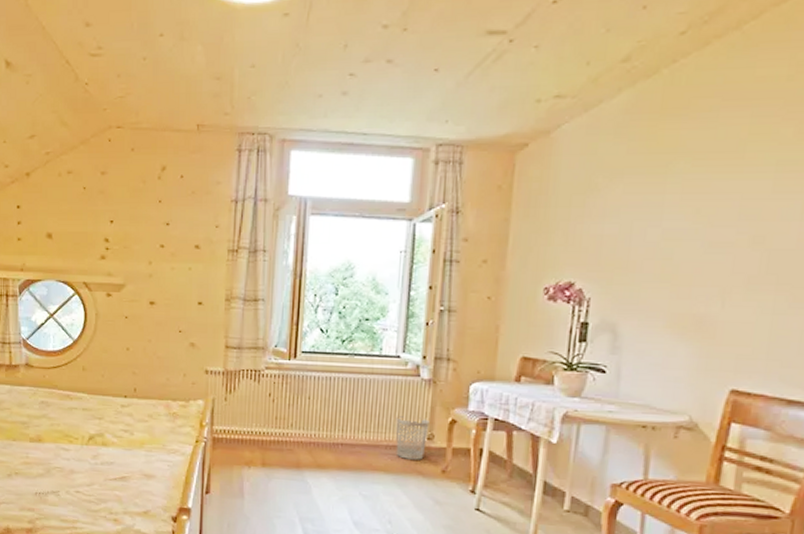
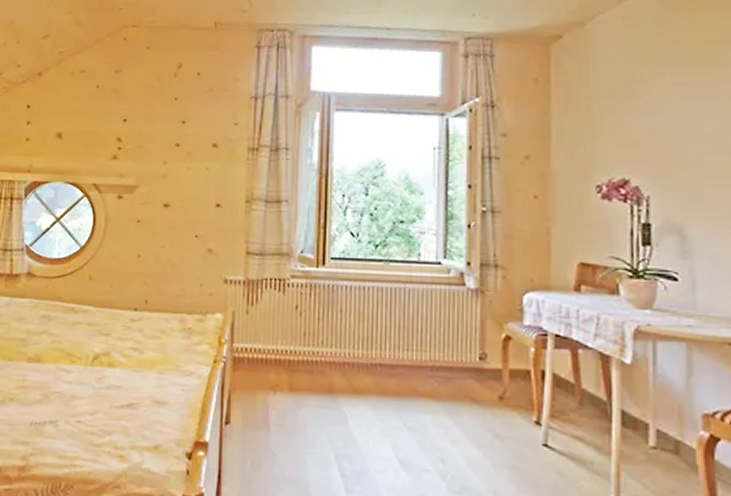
wastebasket: present [395,416,430,460] -> none [441,331,480,384]

